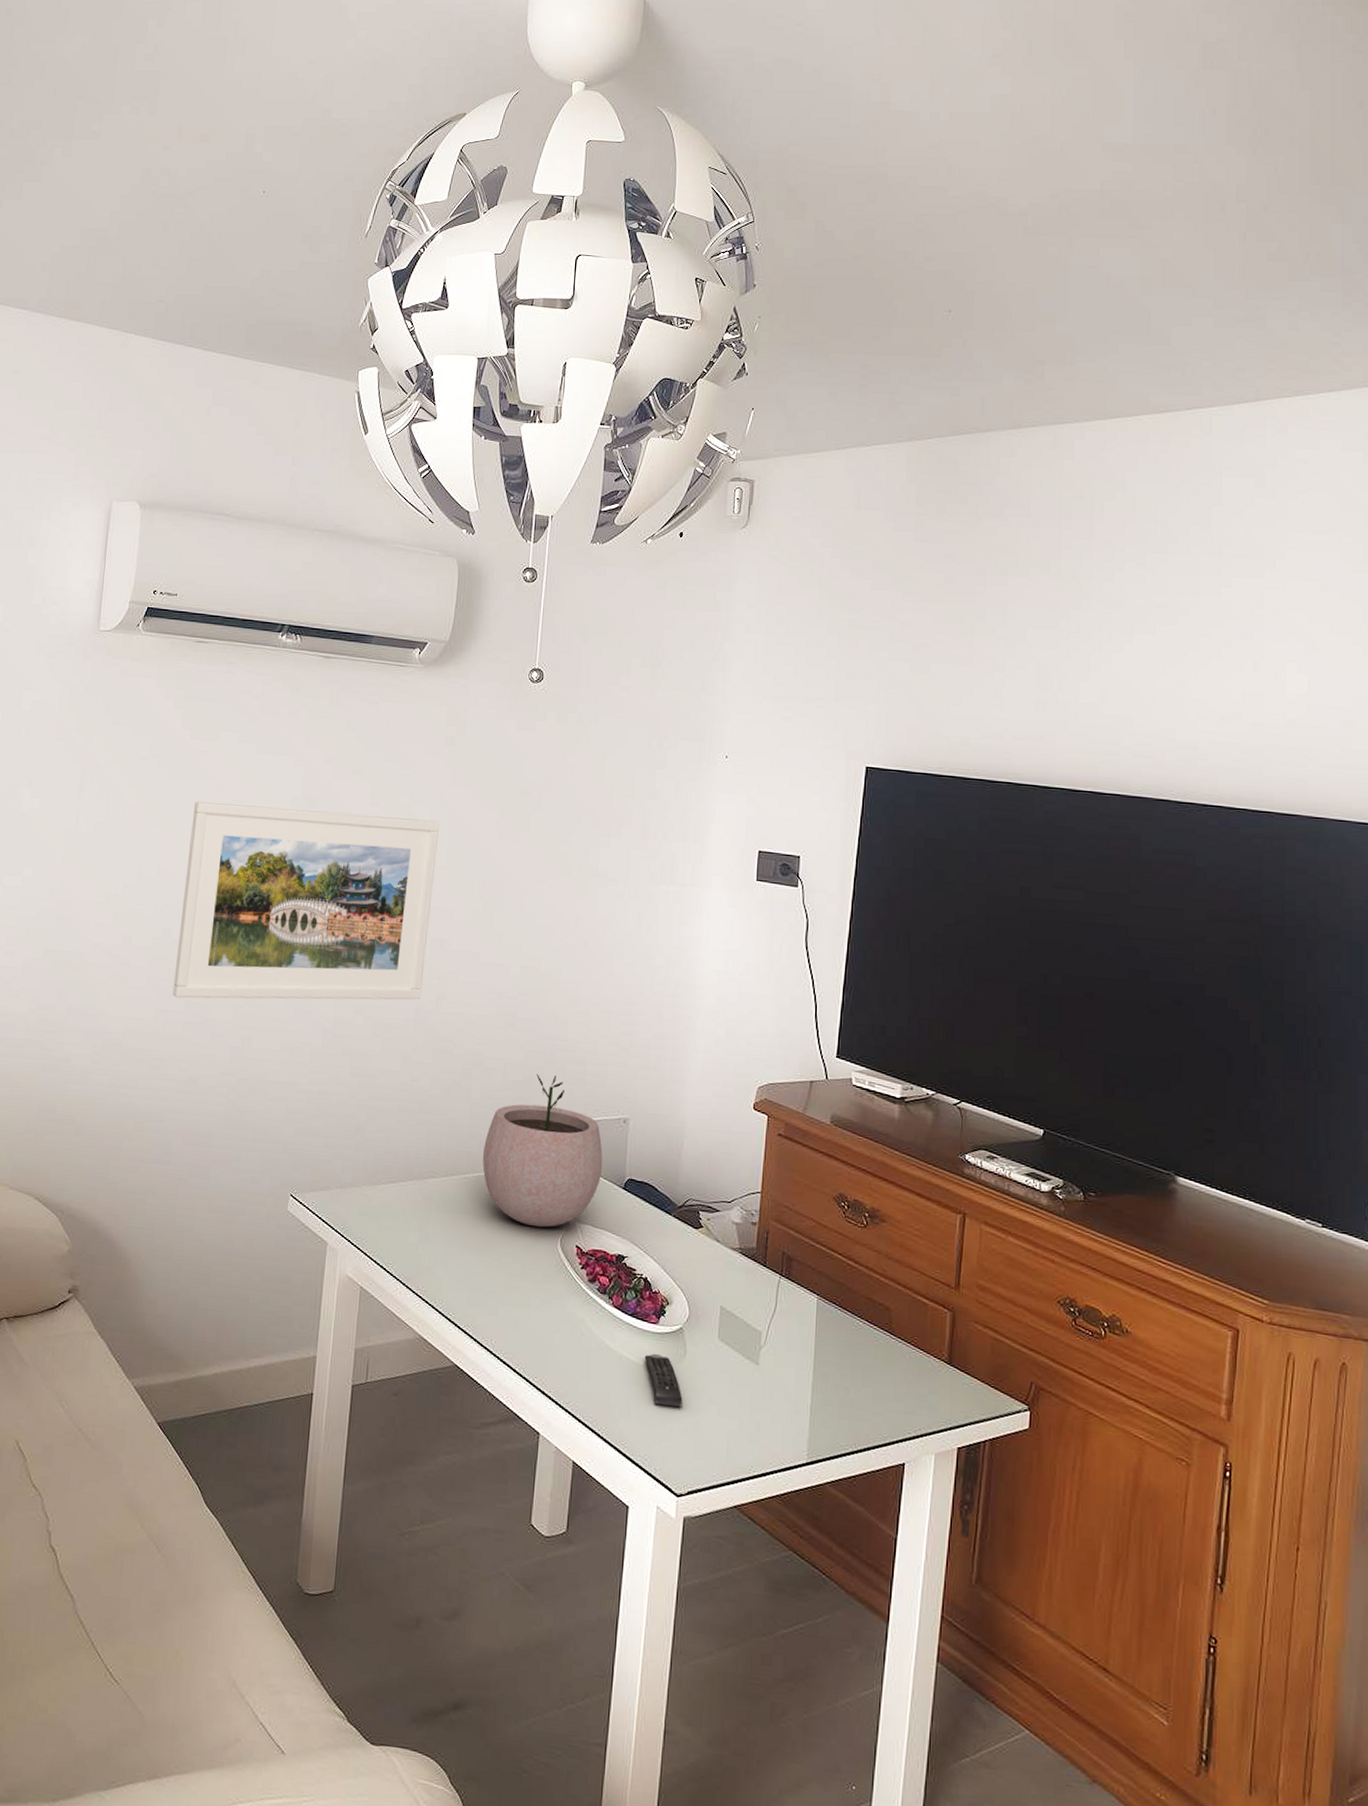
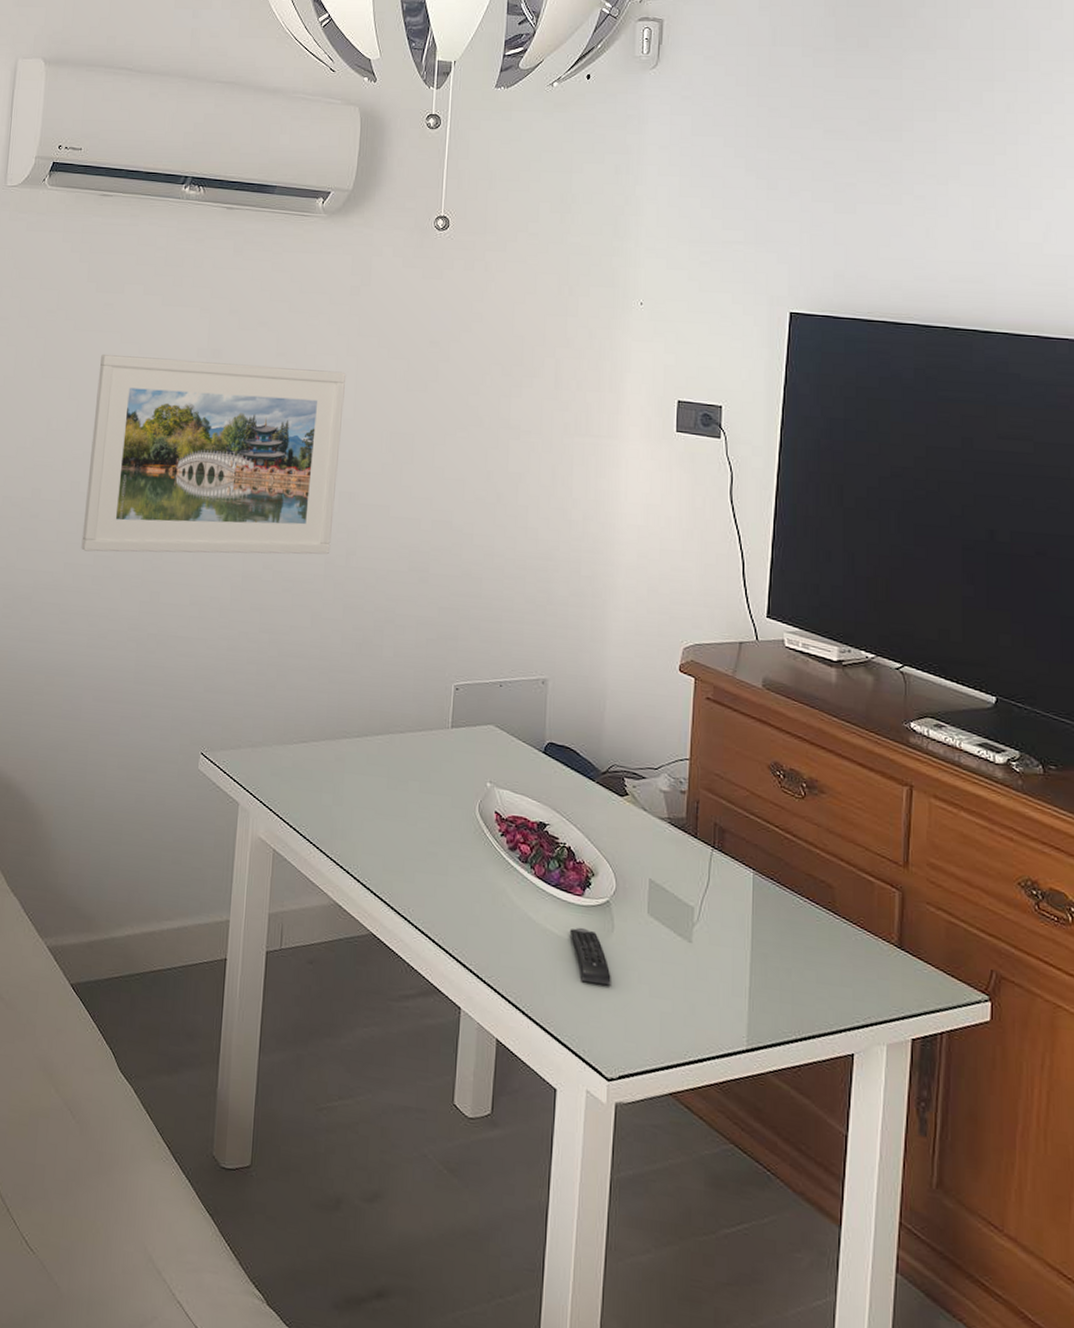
plant pot: present [482,1073,603,1228] -> none [396,631,522,792]

